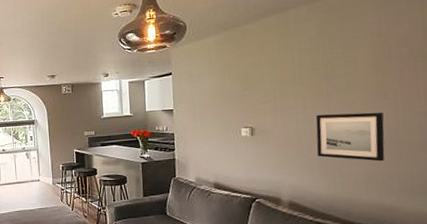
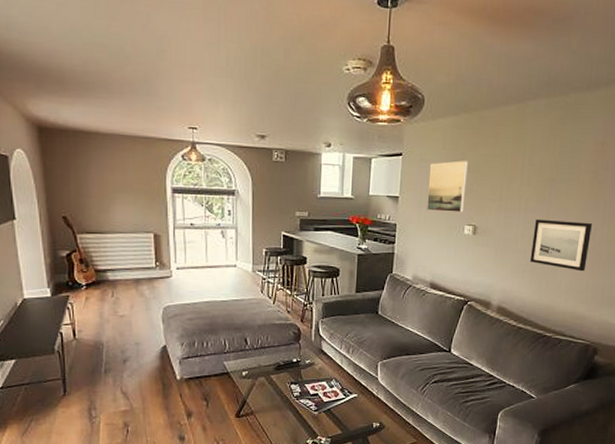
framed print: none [198,71,239,119] -> present [427,160,468,213]

